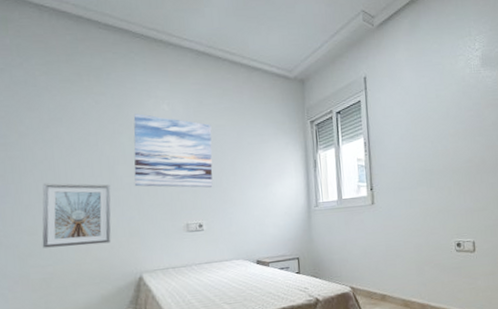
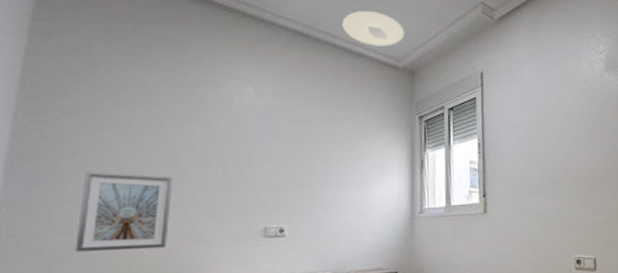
wall art: present [133,113,213,188] -> none [203,96,304,186]
ceiling light: none [238,28,294,60] -> present [342,11,405,46]

